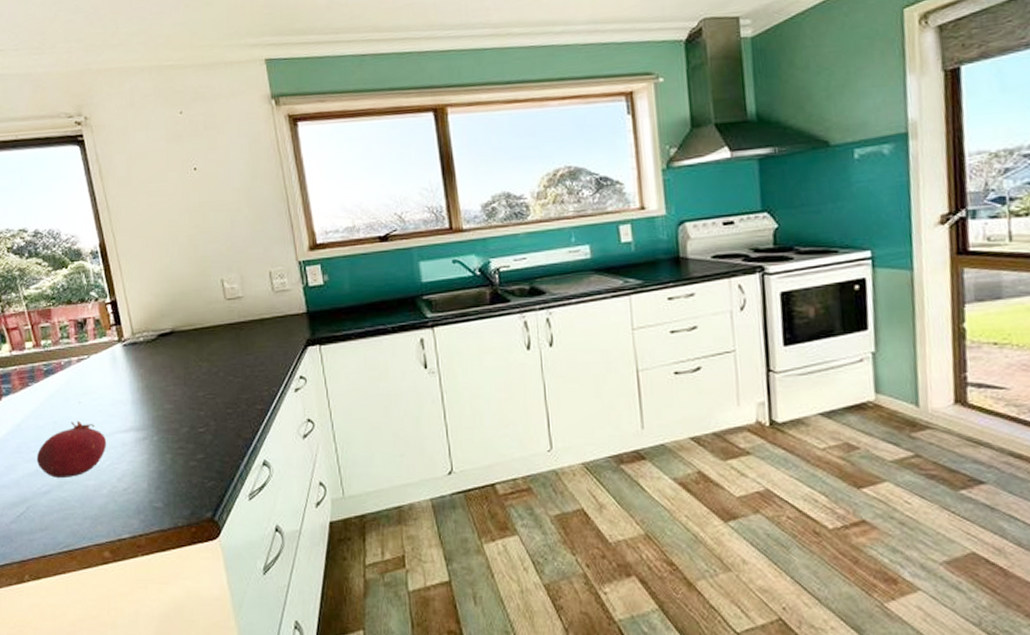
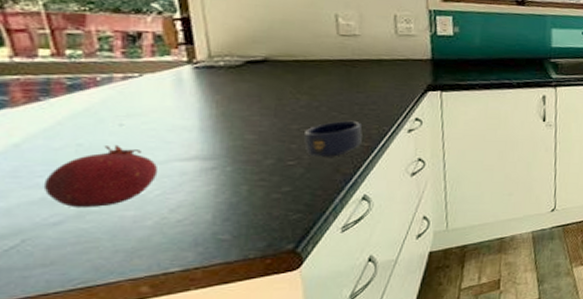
mug: none [208,383,256,423] -> present [303,120,363,157]

